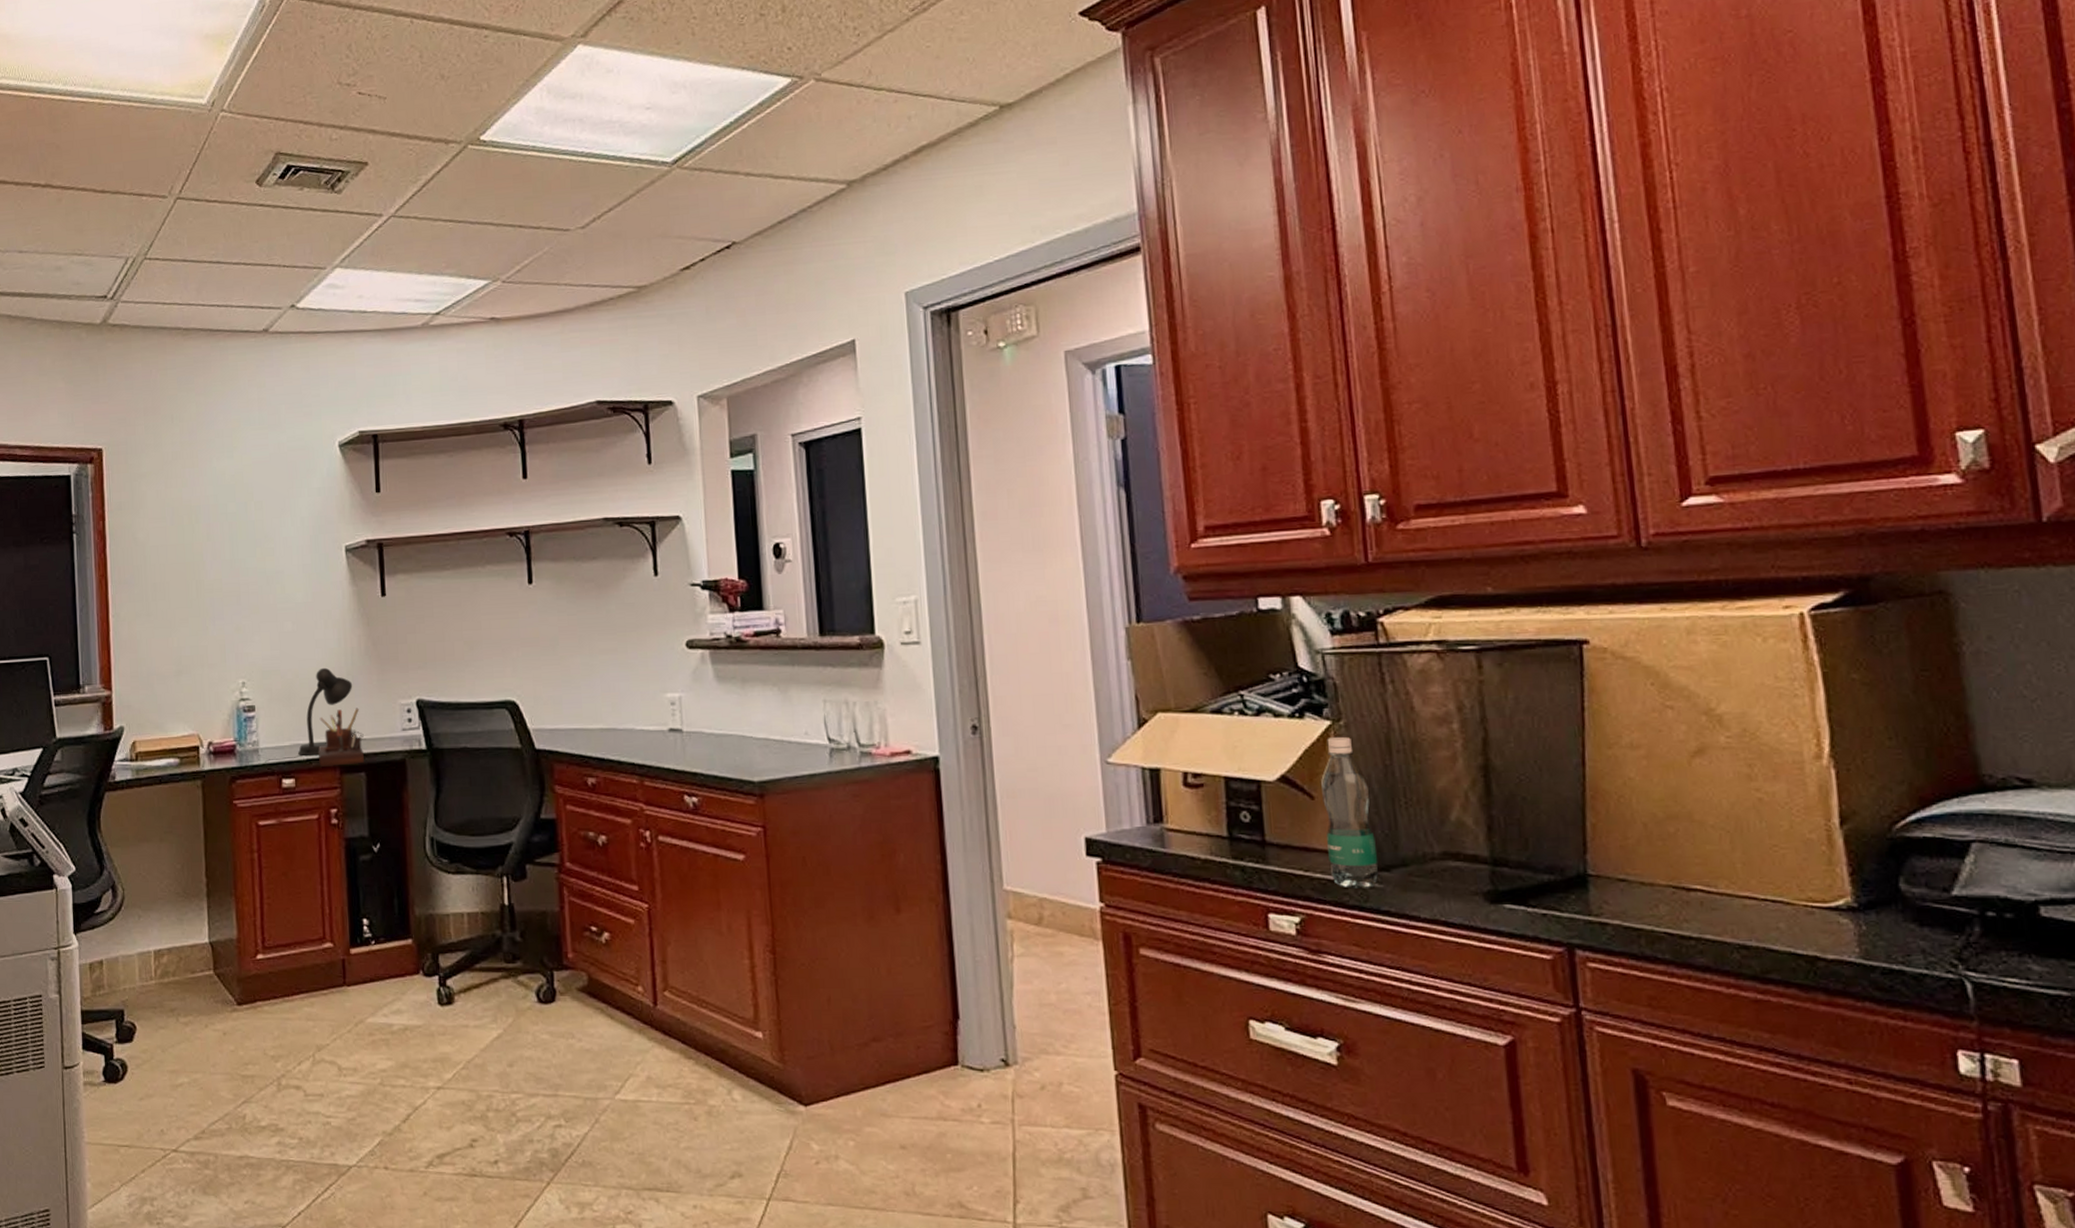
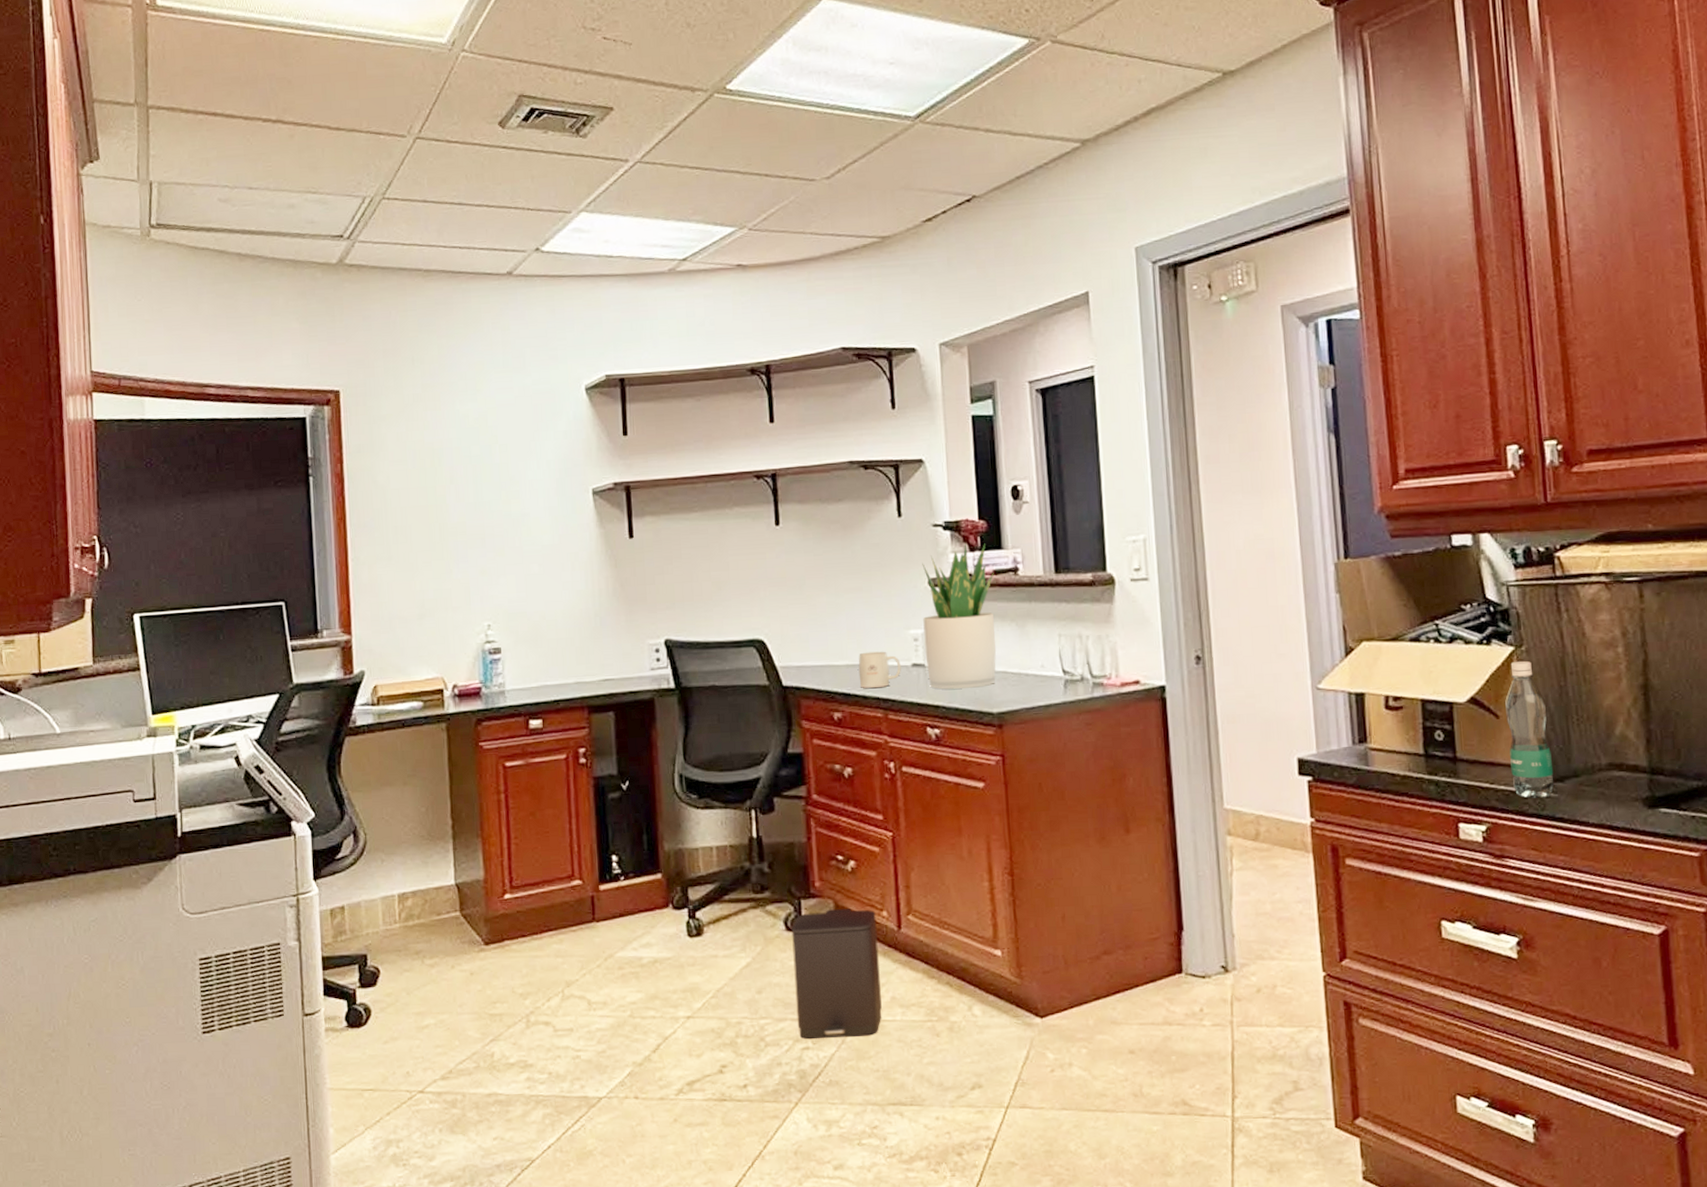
desk lamp: present [265,667,353,763] -> none [511,609,601,704]
desk organizer: present [318,708,364,767] -> none [566,648,612,707]
pedal bin: none [544,982,637,1116] -> present [791,909,882,1039]
mug: none [613,715,658,754] -> present [858,651,901,689]
planter: none [679,604,757,757] -> present [922,543,997,690]

